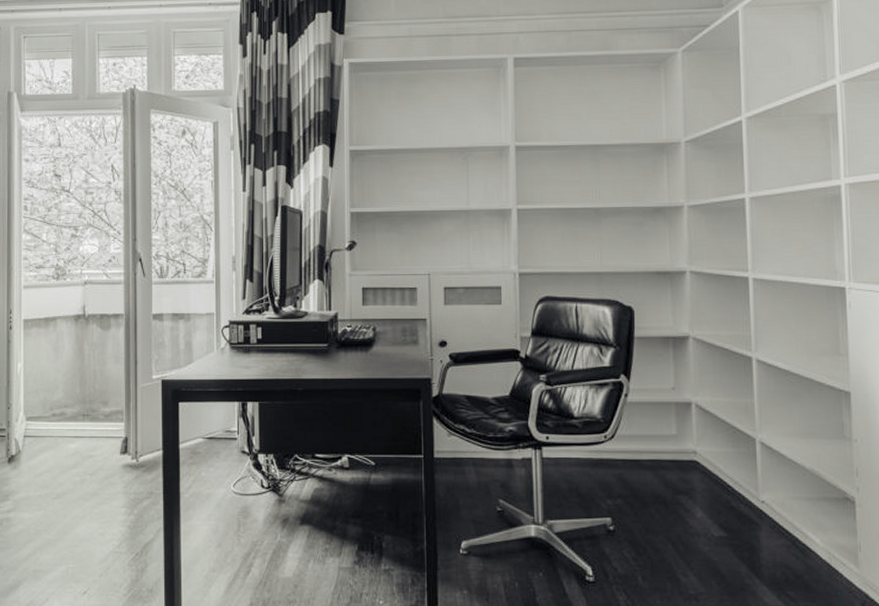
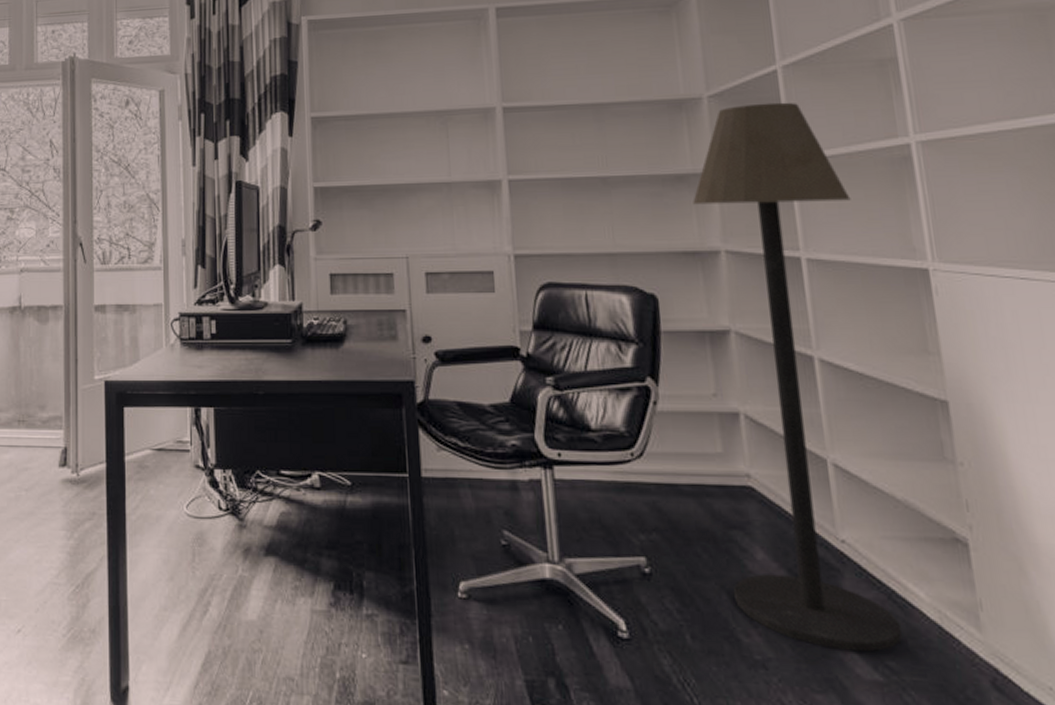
floor lamp: none [667,148,800,585] -> present [693,102,902,652]

